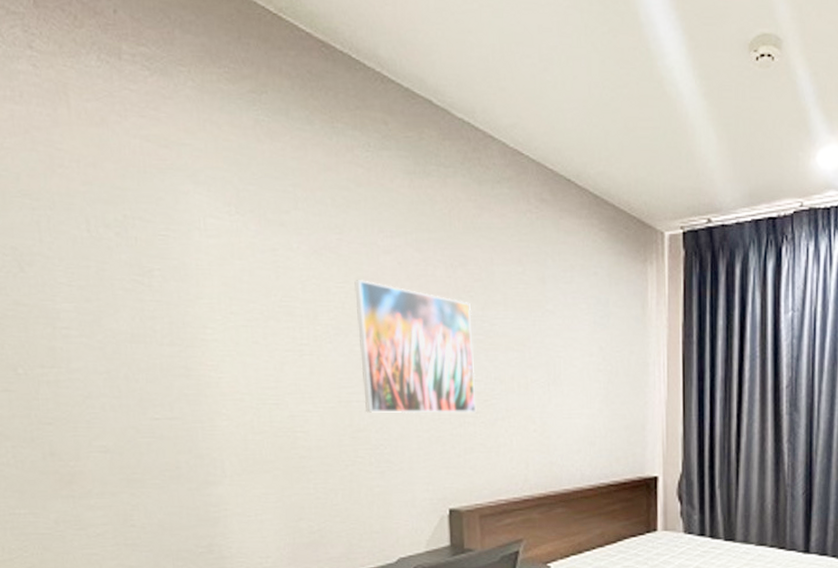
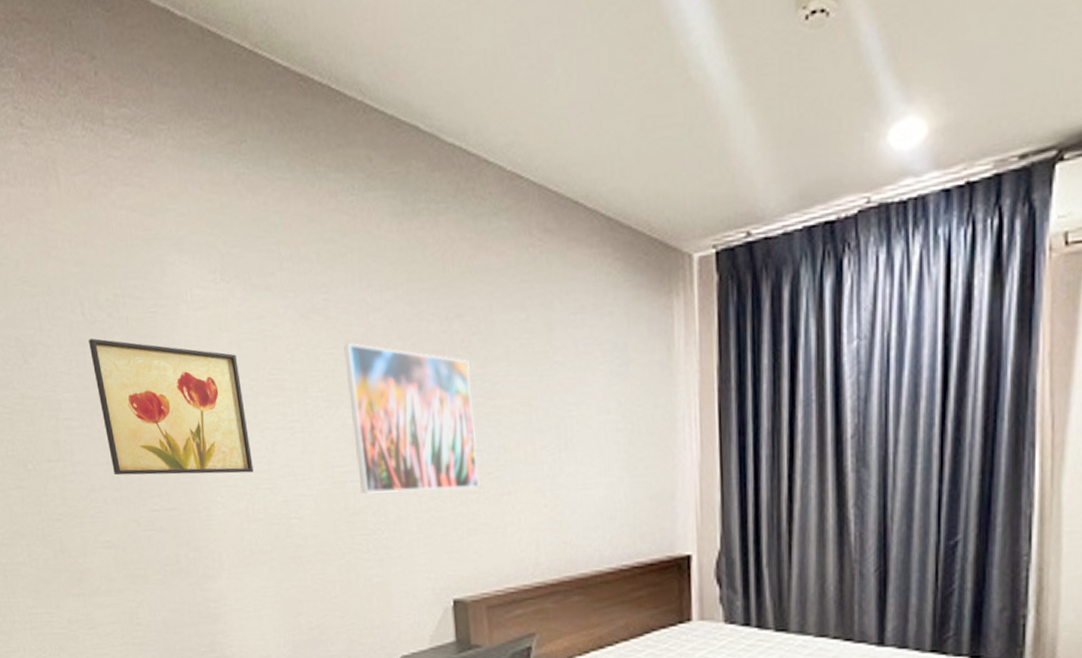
wall art: none [93,255,261,389] -> present [89,338,254,476]

